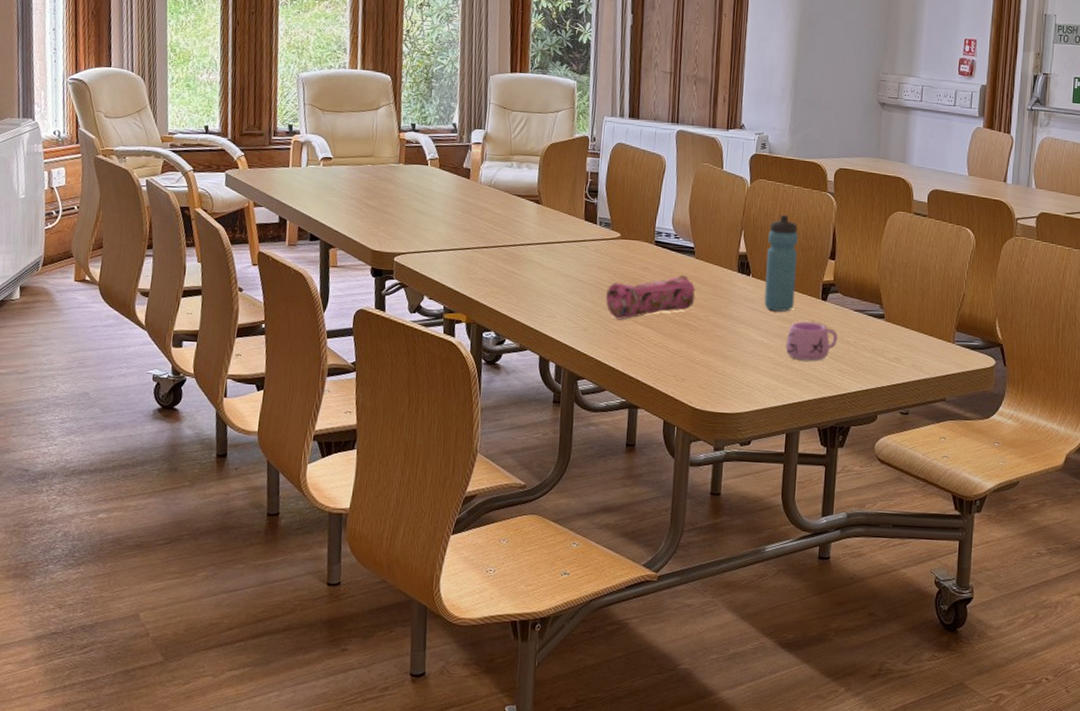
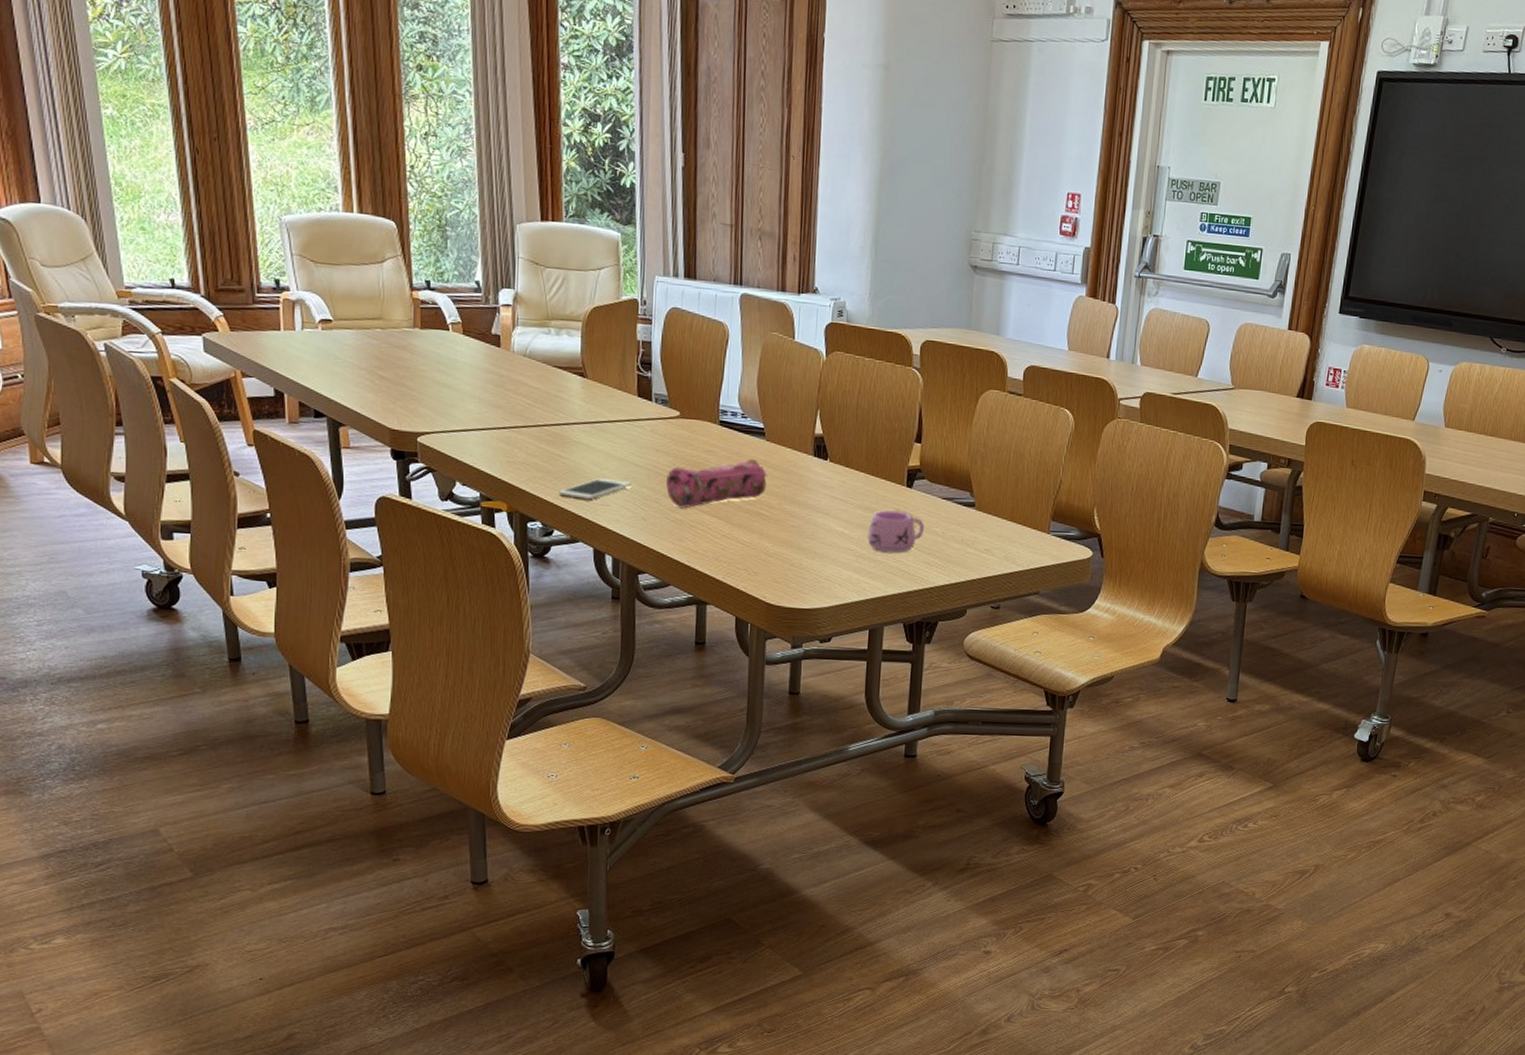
cell phone: none [511,292,576,312] -> present [558,477,632,500]
water bottle: present [764,214,798,312] -> none [843,392,880,500]

